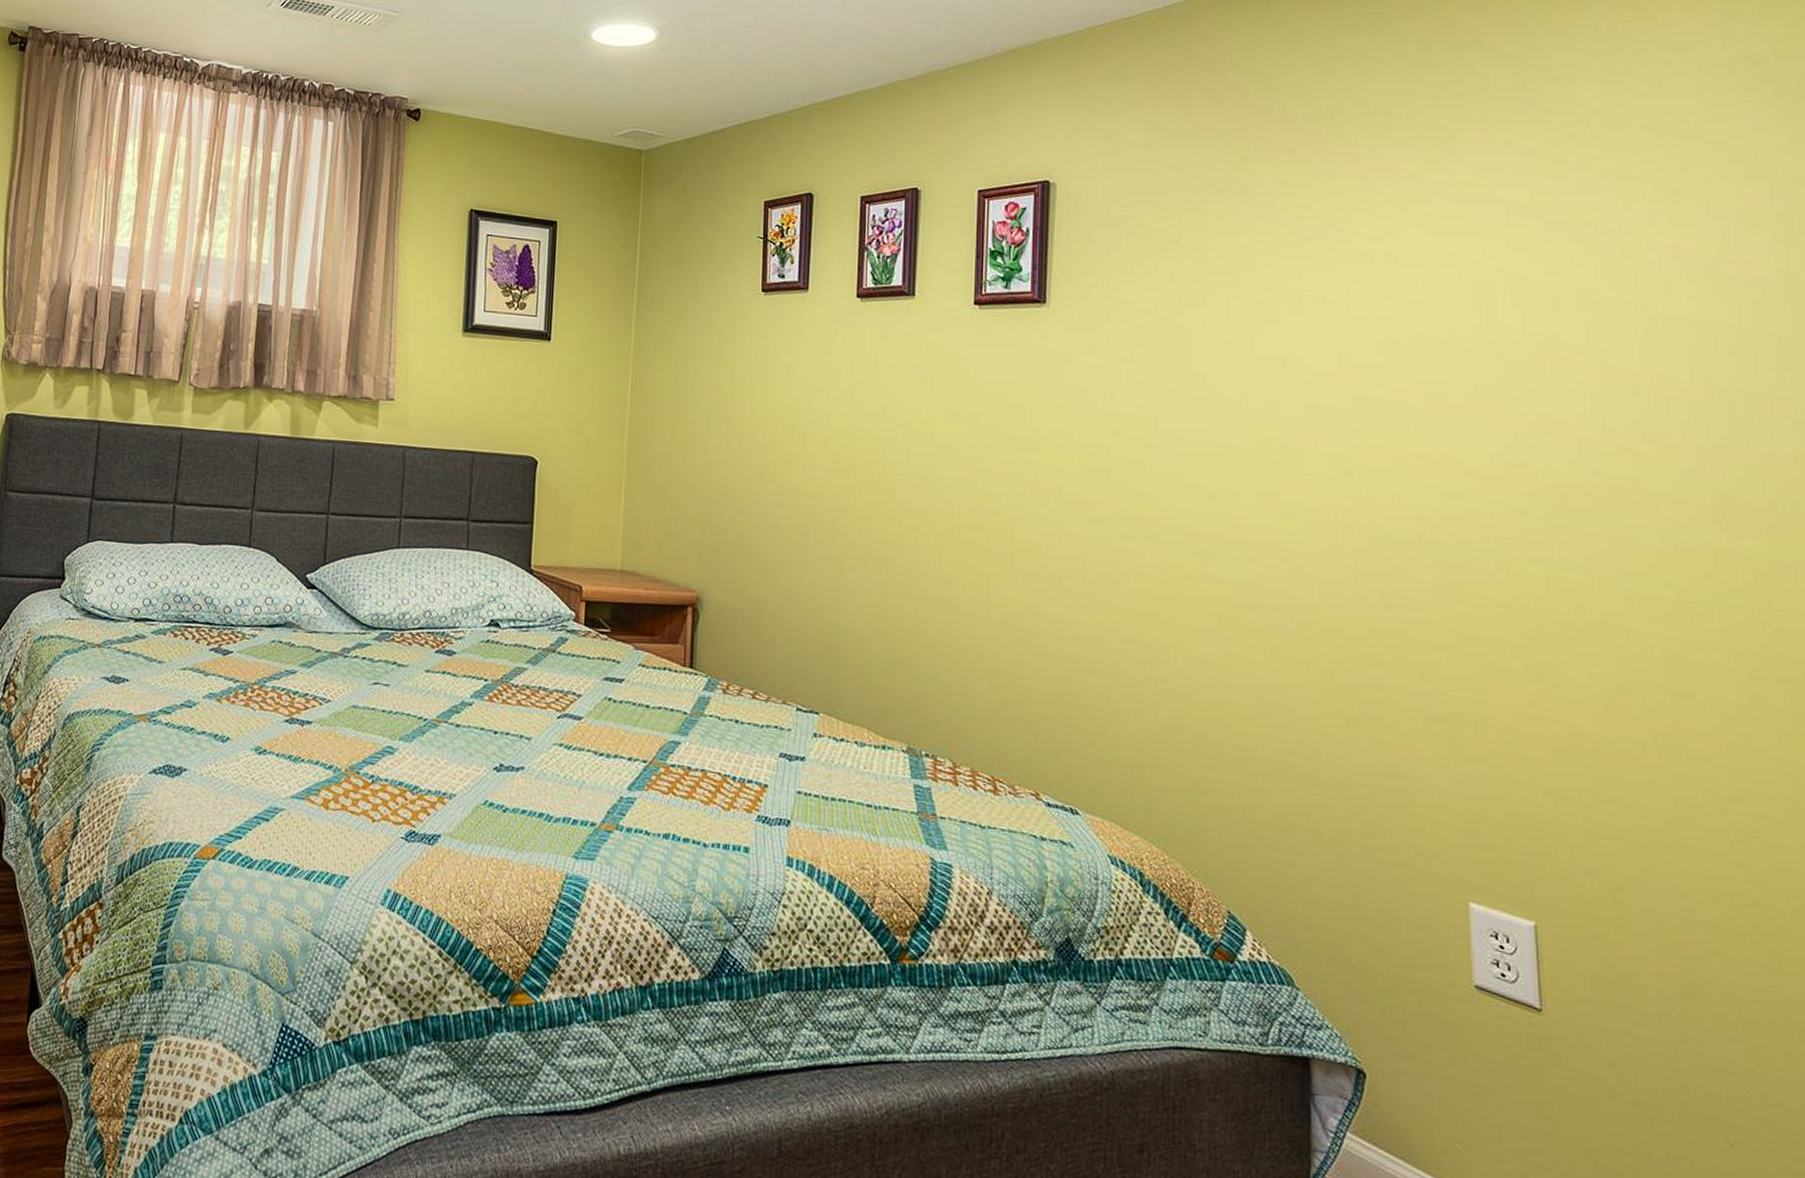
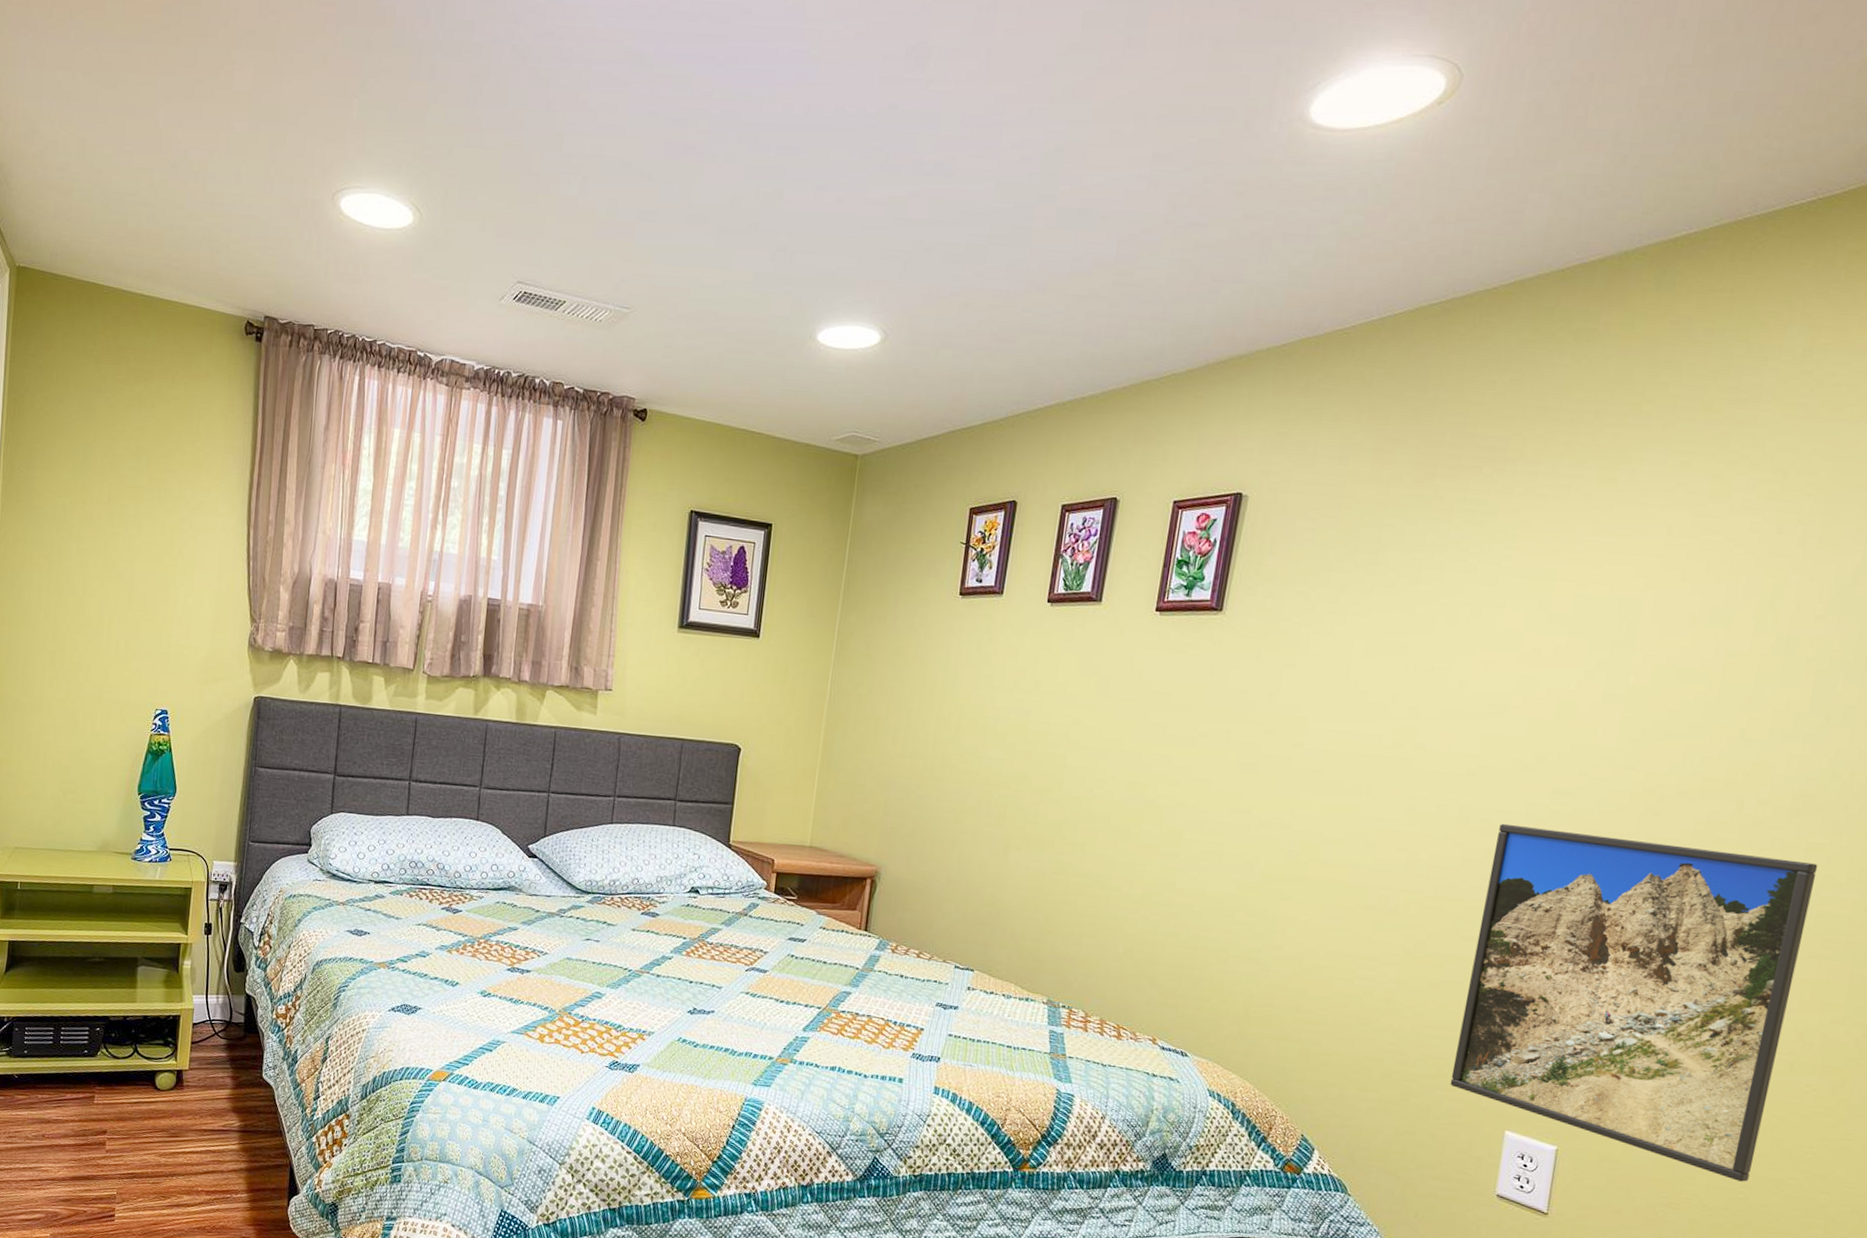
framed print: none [1390,530,1774,965] -> present [1450,823,1818,1182]

